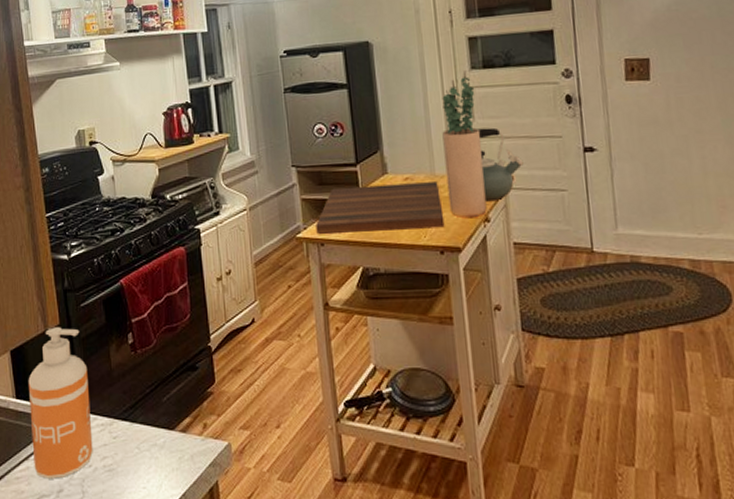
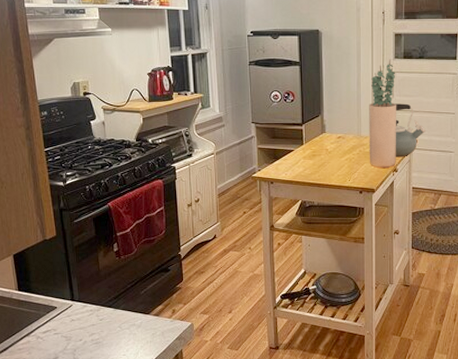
soap dispenser: present [28,327,93,479] -> none [29,238,83,349]
cutting board: present [316,182,445,234] -> none [268,141,365,175]

